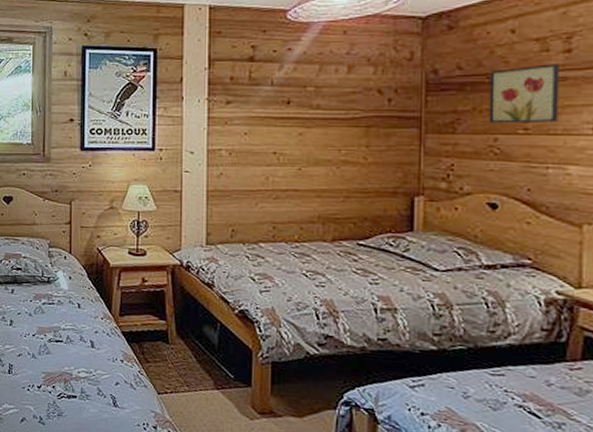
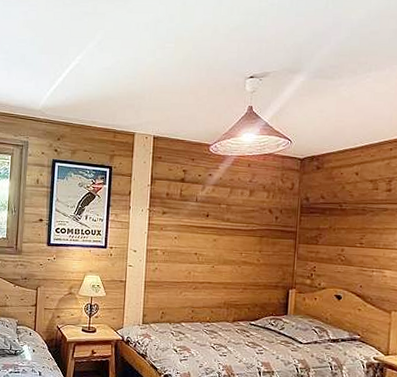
wall art: present [489,64,559,124] -> none [339,198,383,240]

